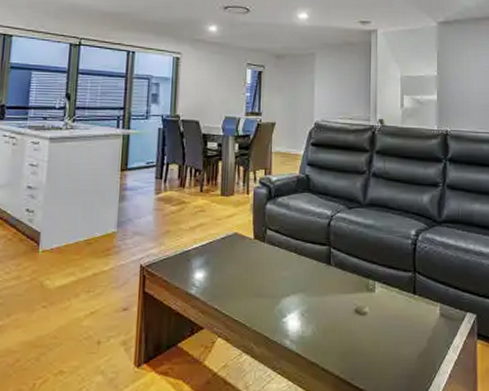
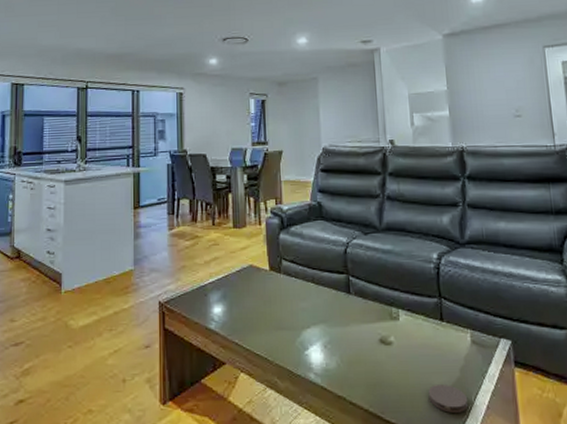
coaster: none [397,354,432,380] -> present [428,385,468,413]

